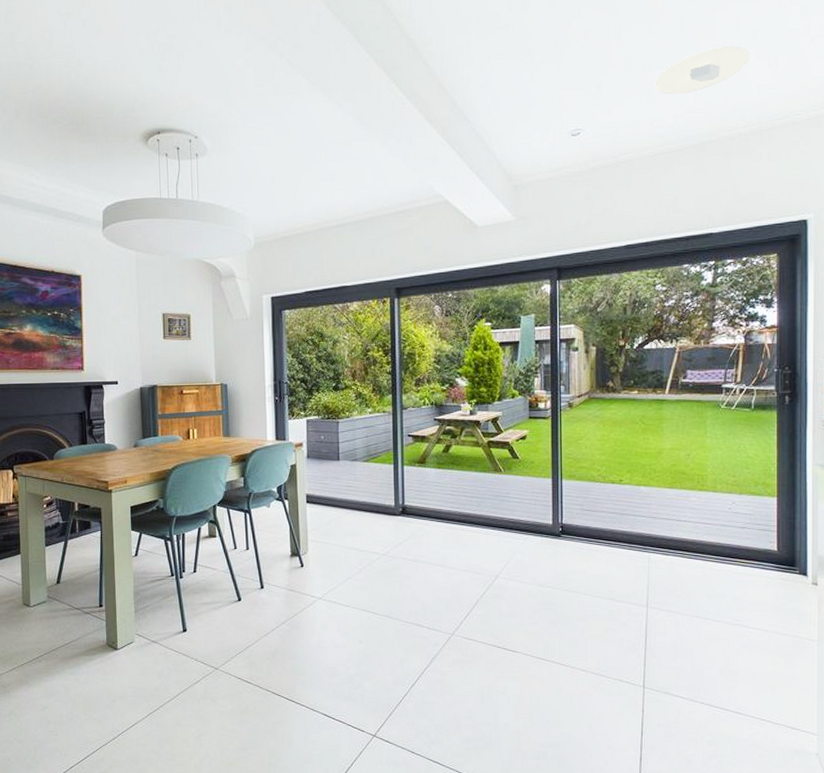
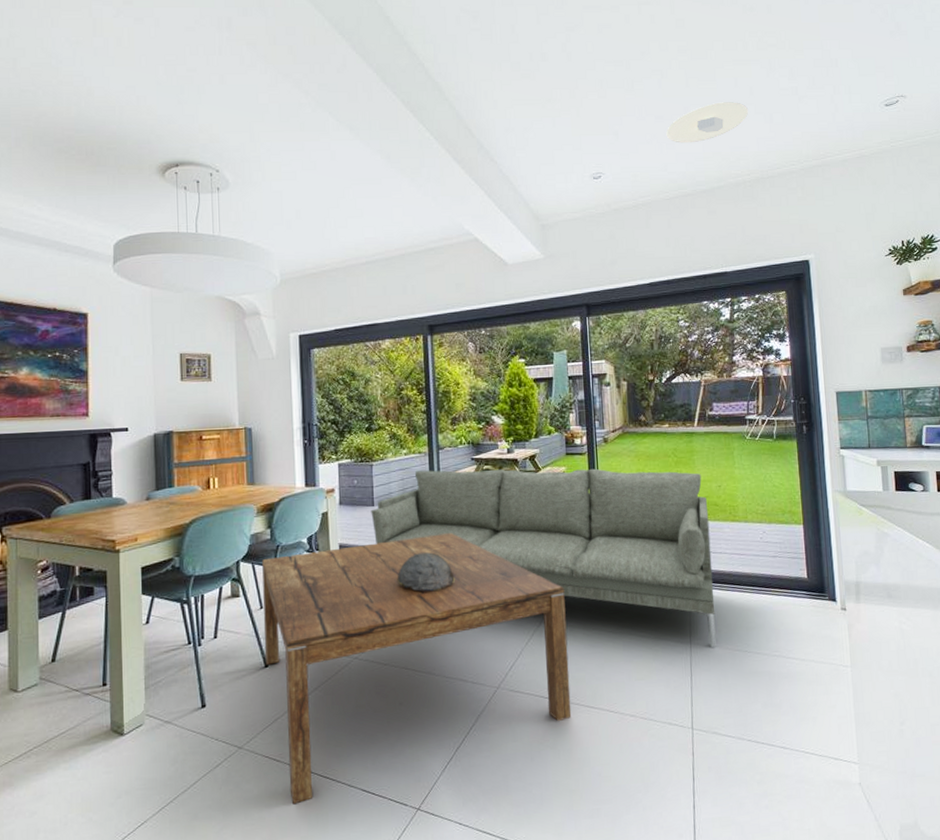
coffee table: none [236,489,523,721] -> present [262,533,572,805]
sofa: none [336,429,675,613] -> present [371,468,717,648]
decorative bowl: none [359,506,414,543] -> present [397,552,455,592]

